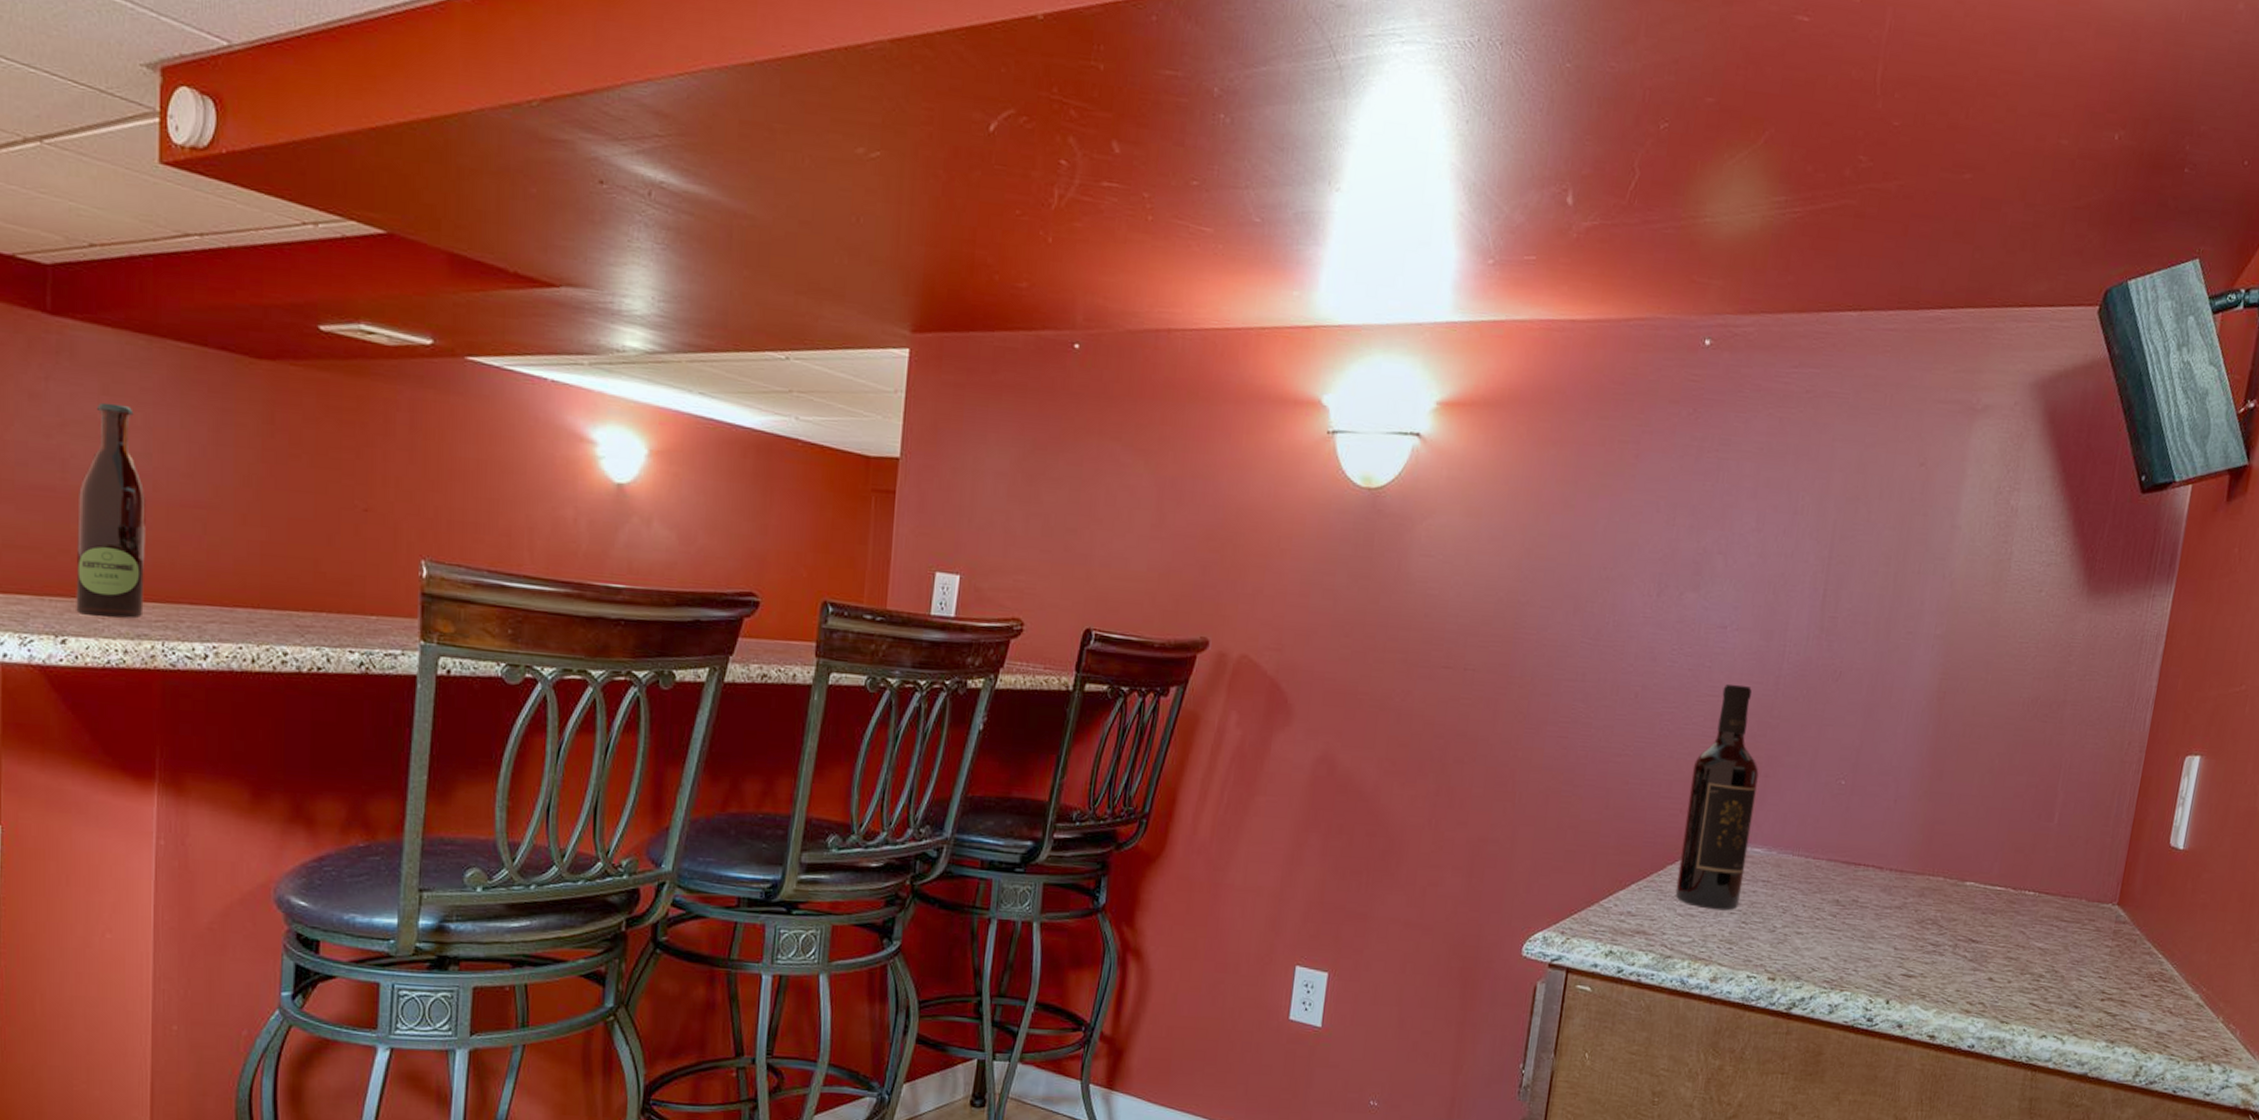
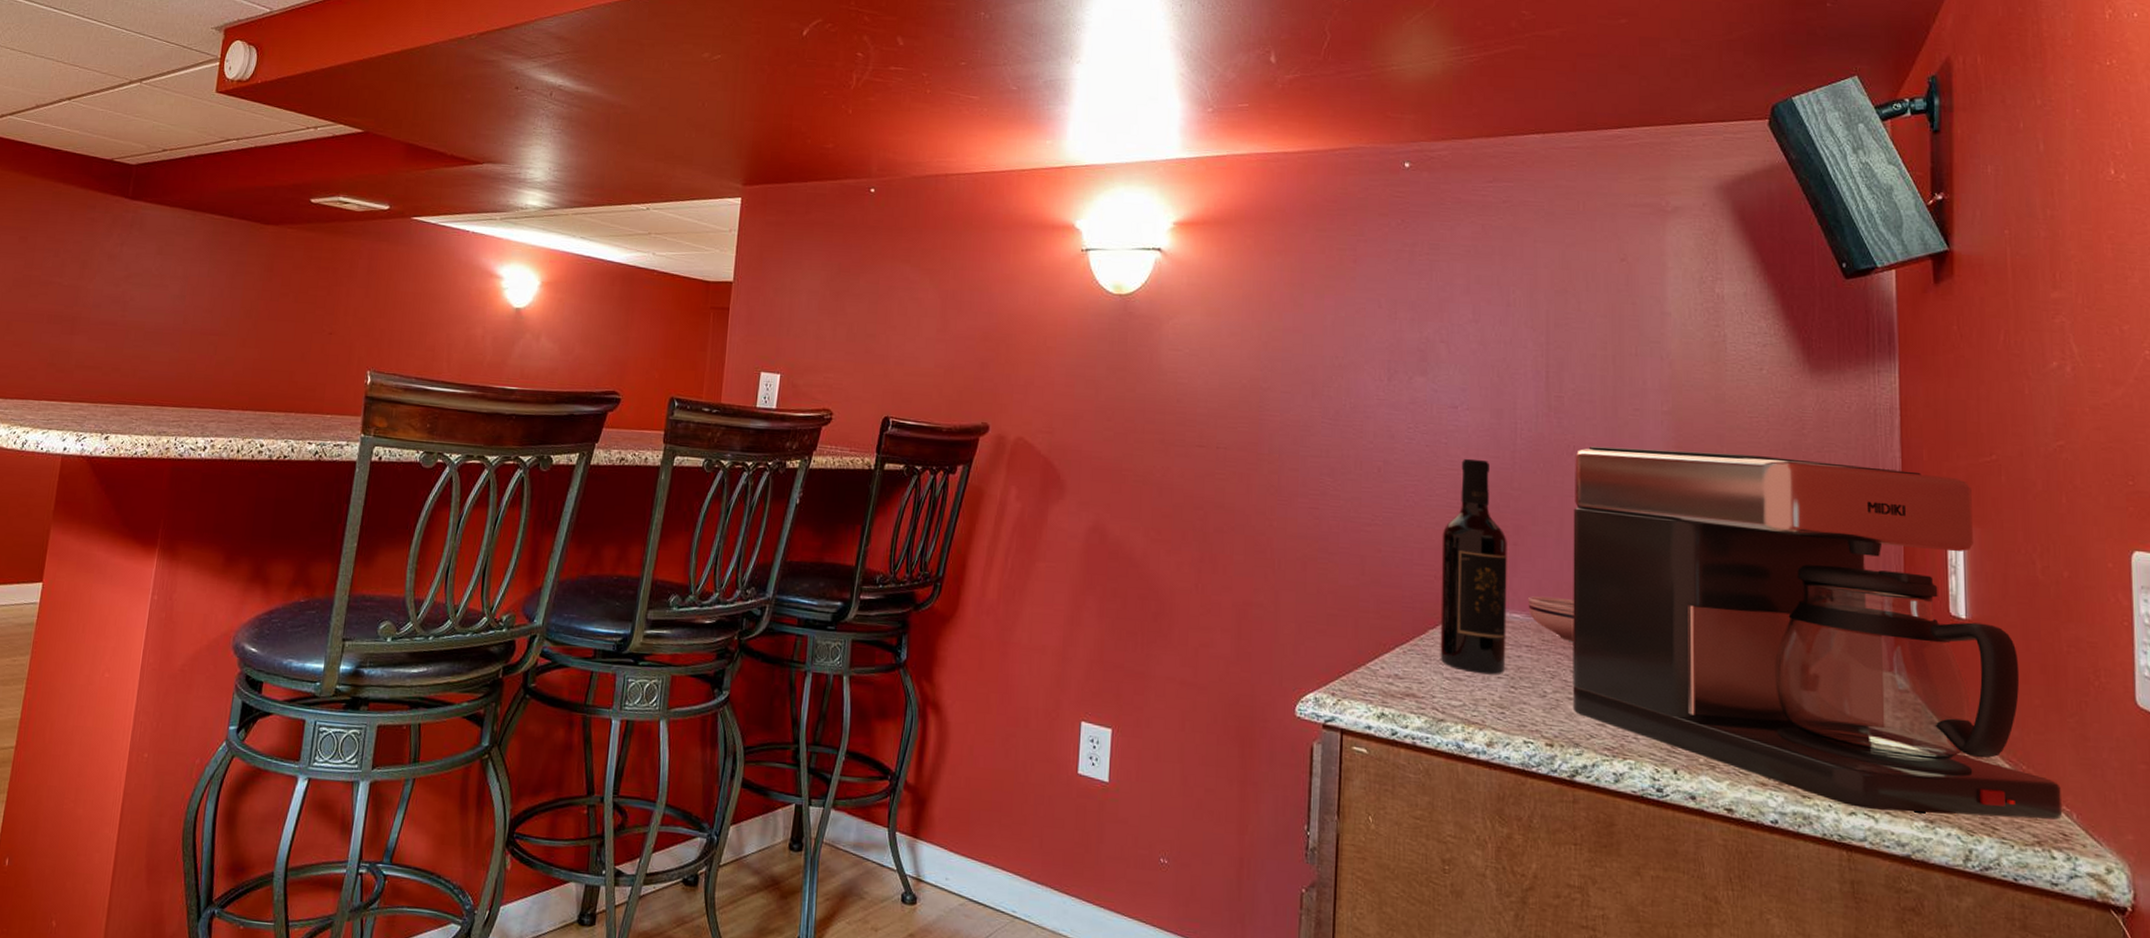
bottle: present [76,402,147,619] -> none [118,260,178,420]
bowl: none [1770,829,1817,876] -> present [1527,595,1574,641]
coffee maker: none [1799,672,2232,1037] -> present [1573,446,2063,820]

